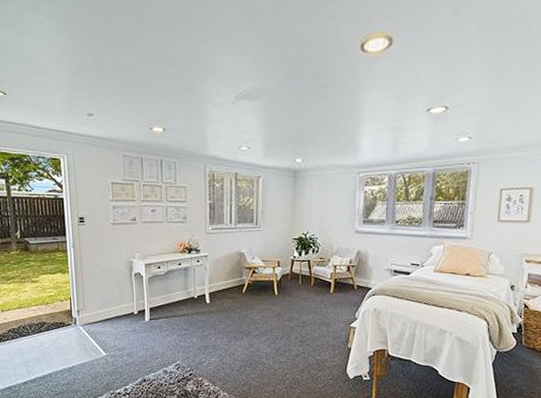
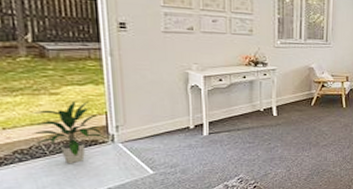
indoor plant: none [19,287,69,343] -> present [31,100,104,164]

